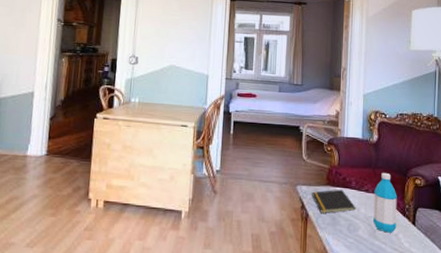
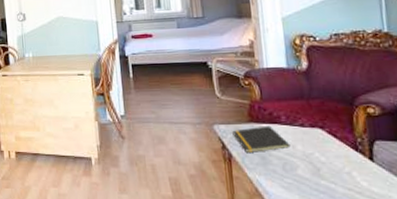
water bottle: present [373,172,397,233] -> none [311,103,348,171]

